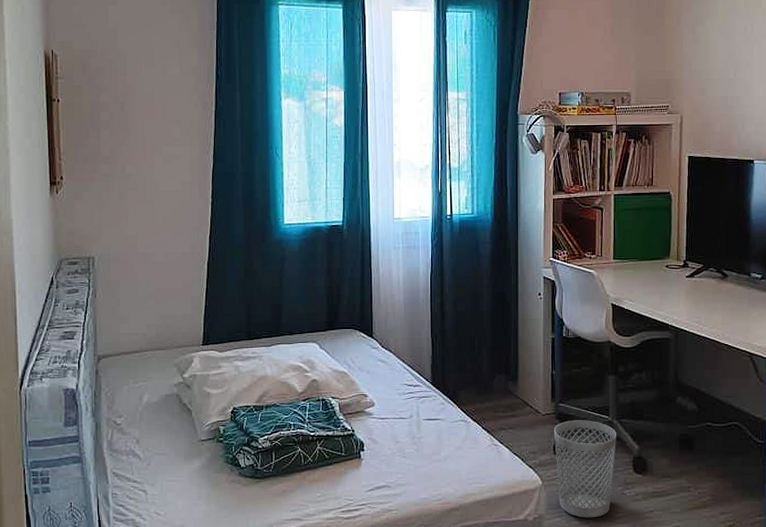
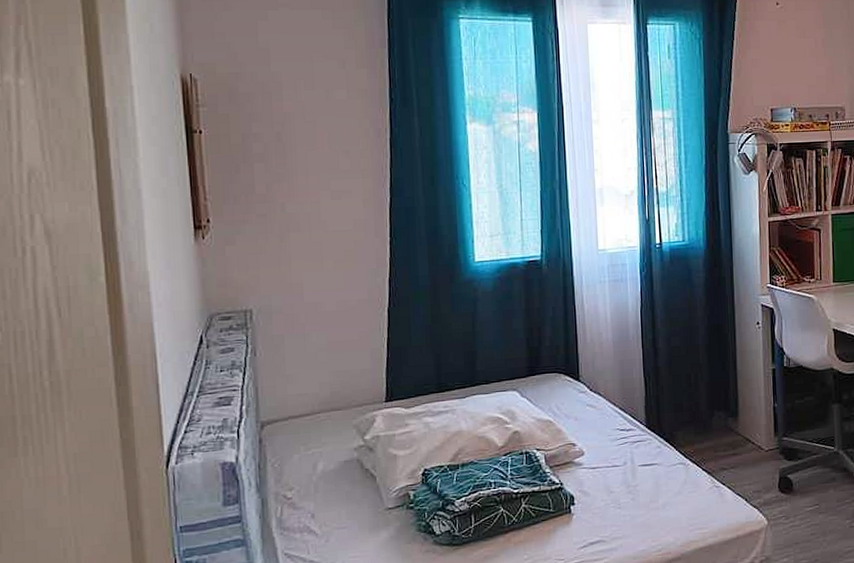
wastebasket: present [553,420,616,518] -> none [777,452,843,556]

